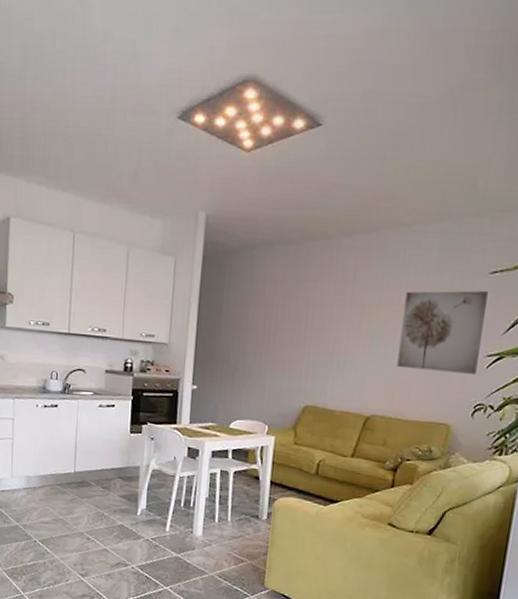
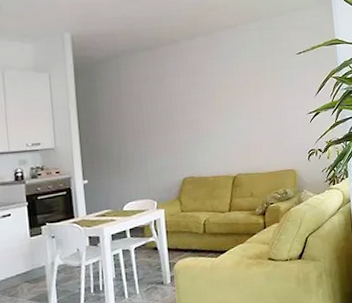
wall art: present [397,290,488,374] -> none [243,67,304,134]

